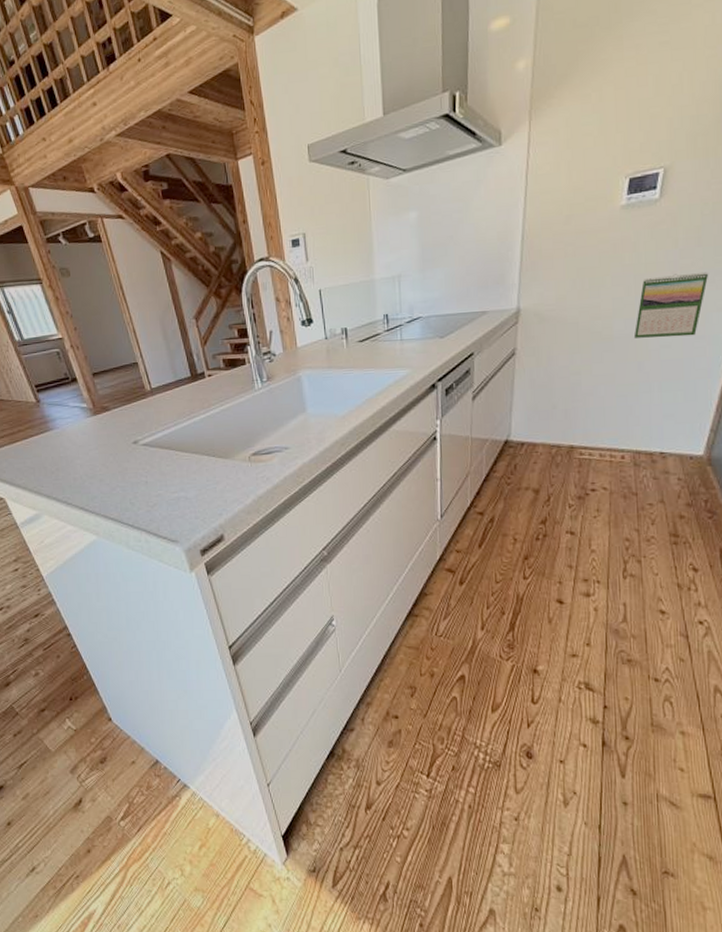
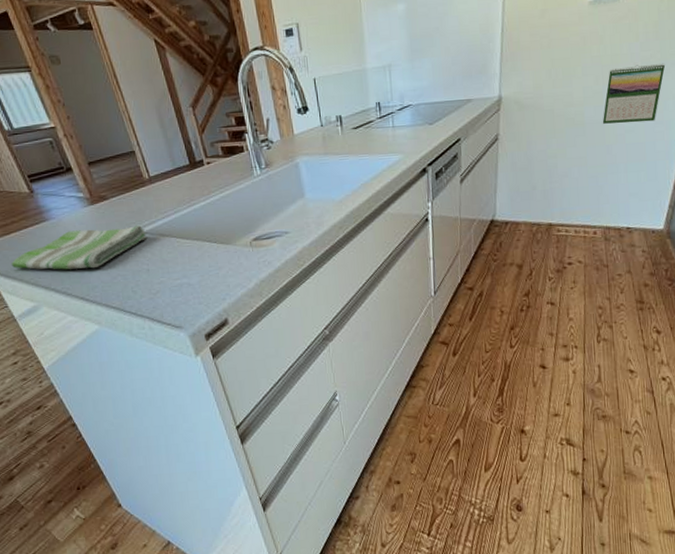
dish towel: none [16,437,146,479] -> present [11,225,147,270]

